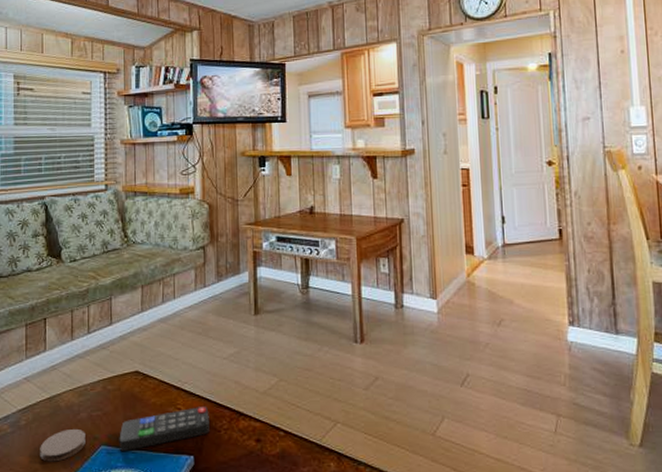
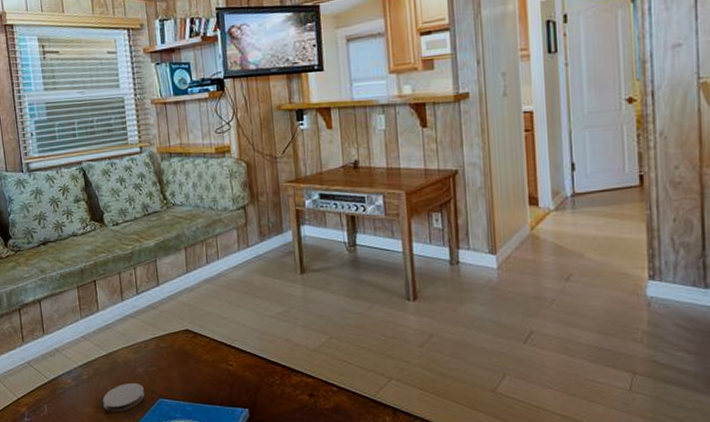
remote control: present [119,407,210,451] -> none [175,363,263,403]

